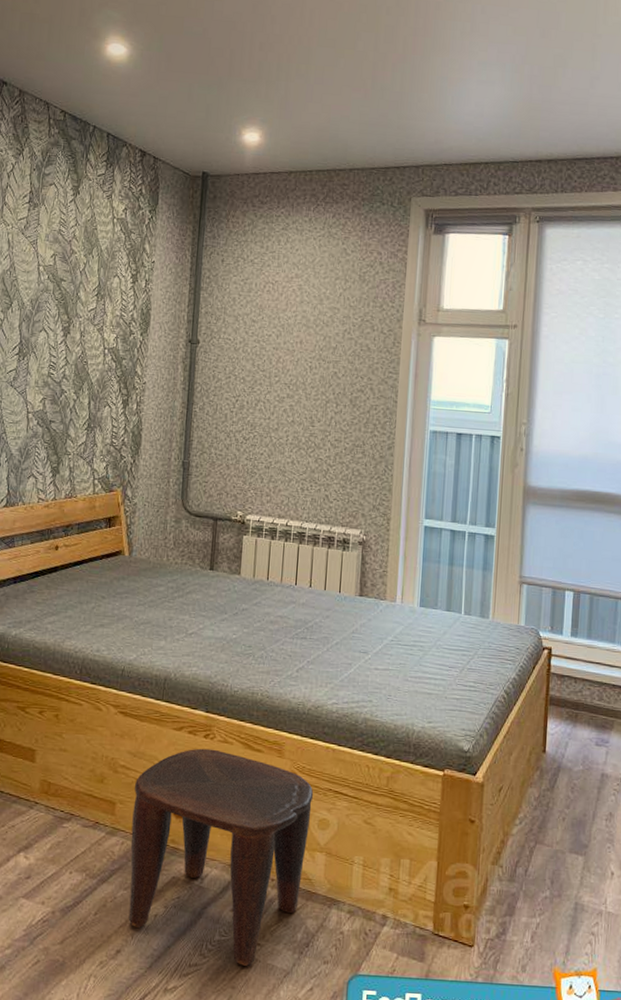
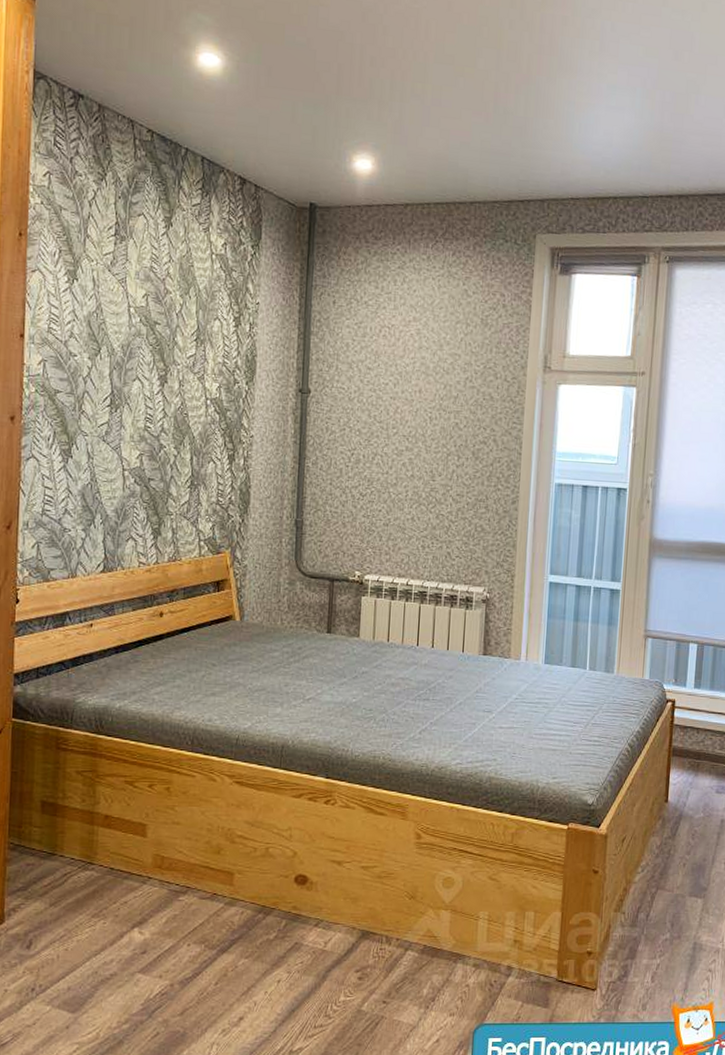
stool: present [128,748,314,966] -> none [250,814,438,1023]

